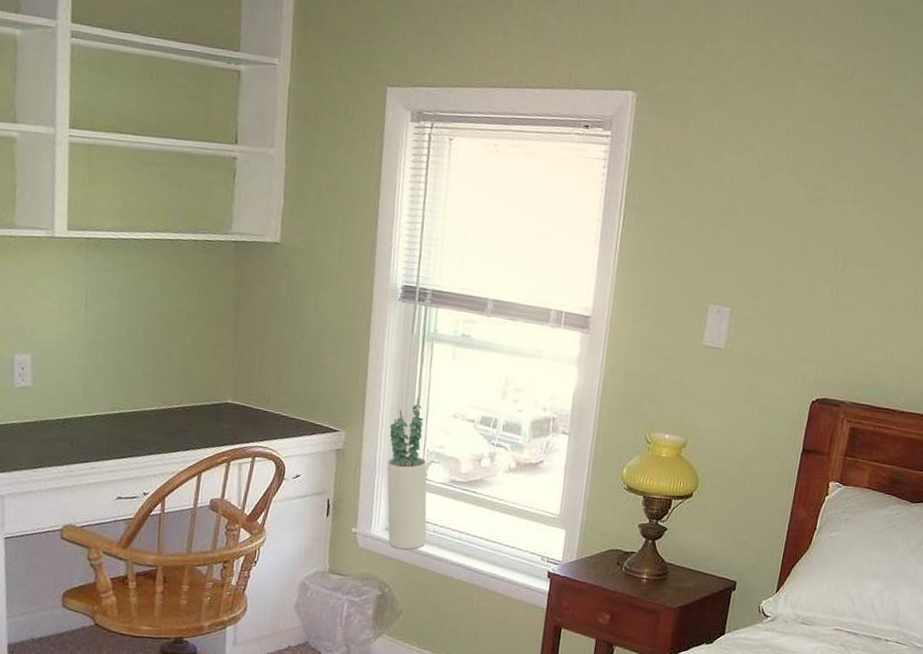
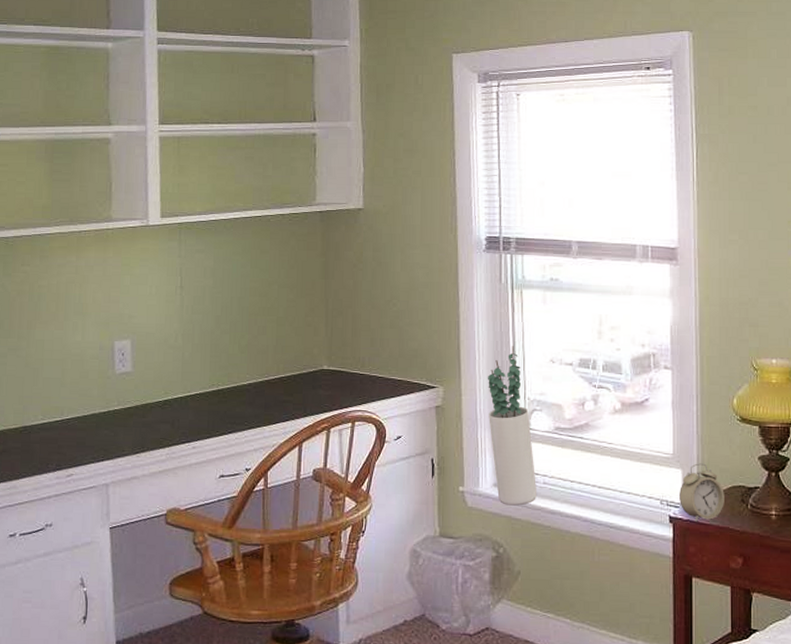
alarm clock: none [559,525,602,579] -> present [679,463,724,522]

